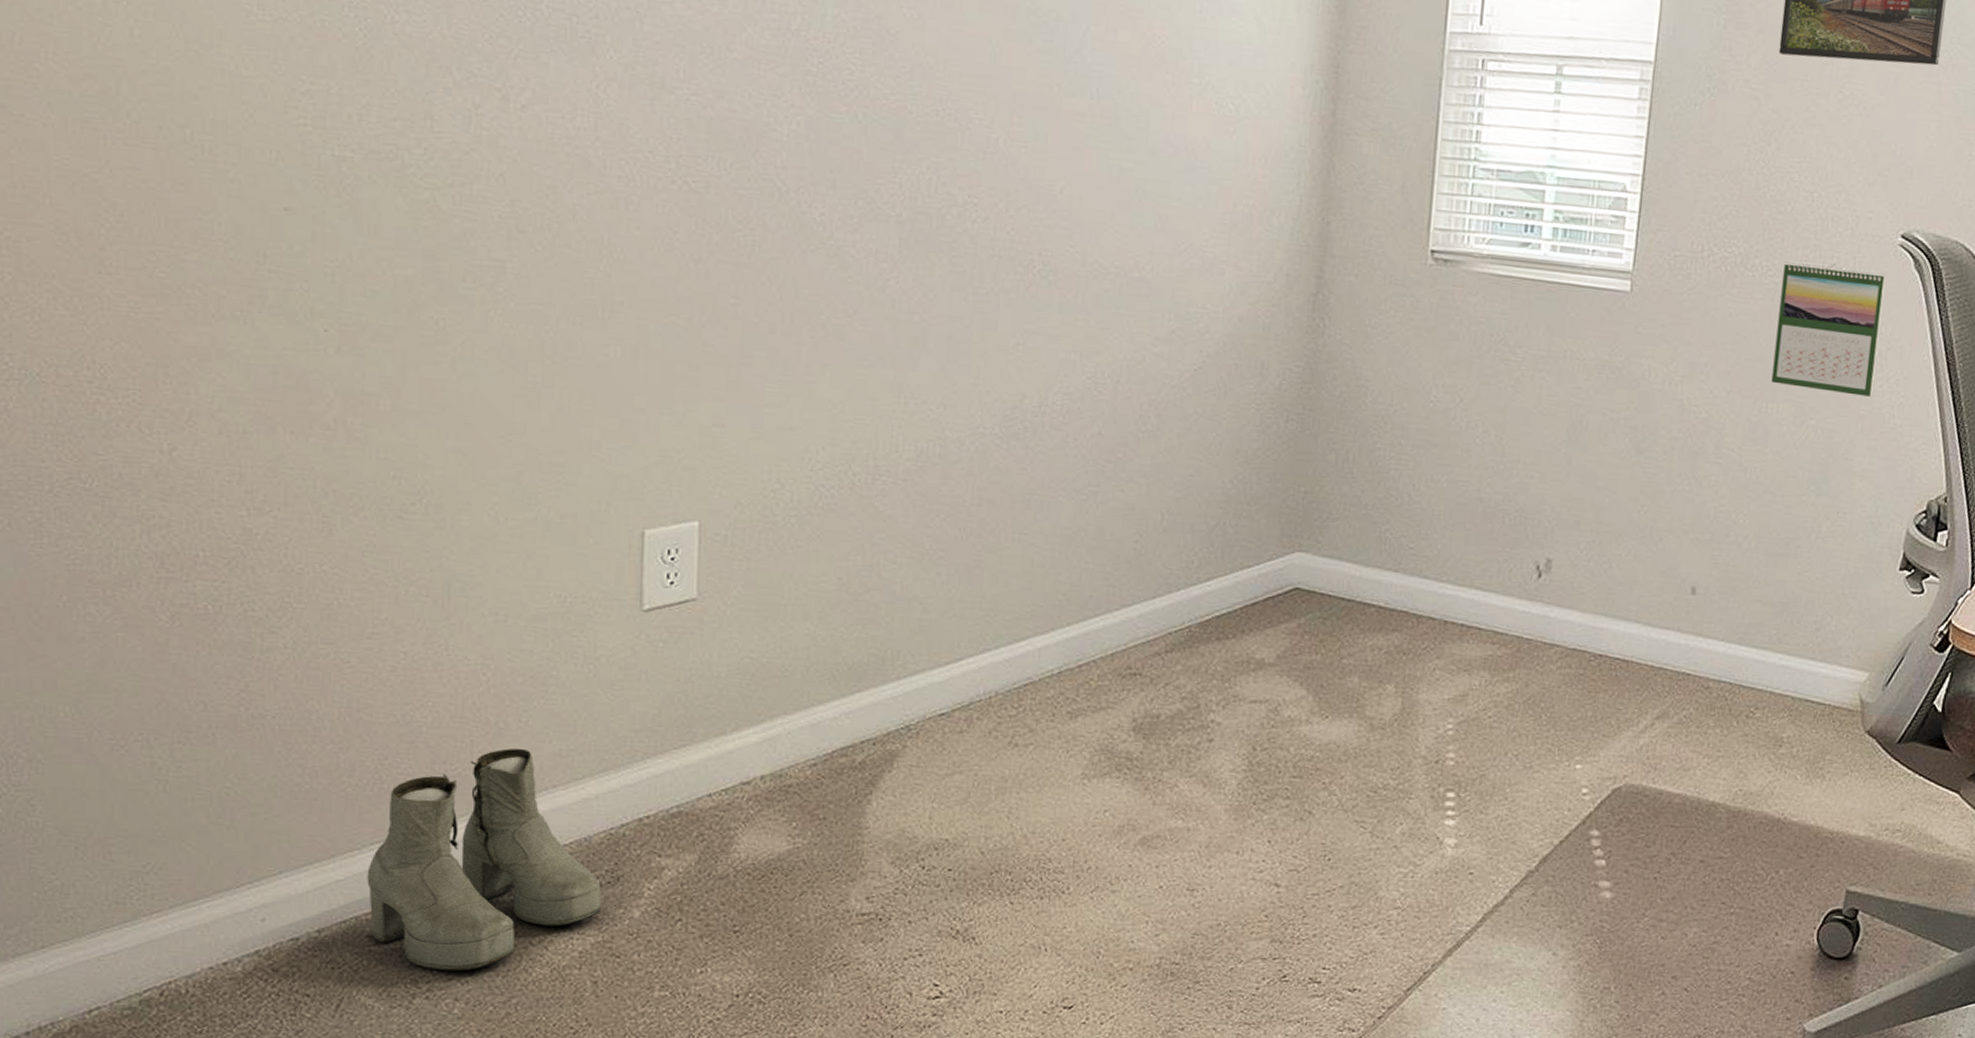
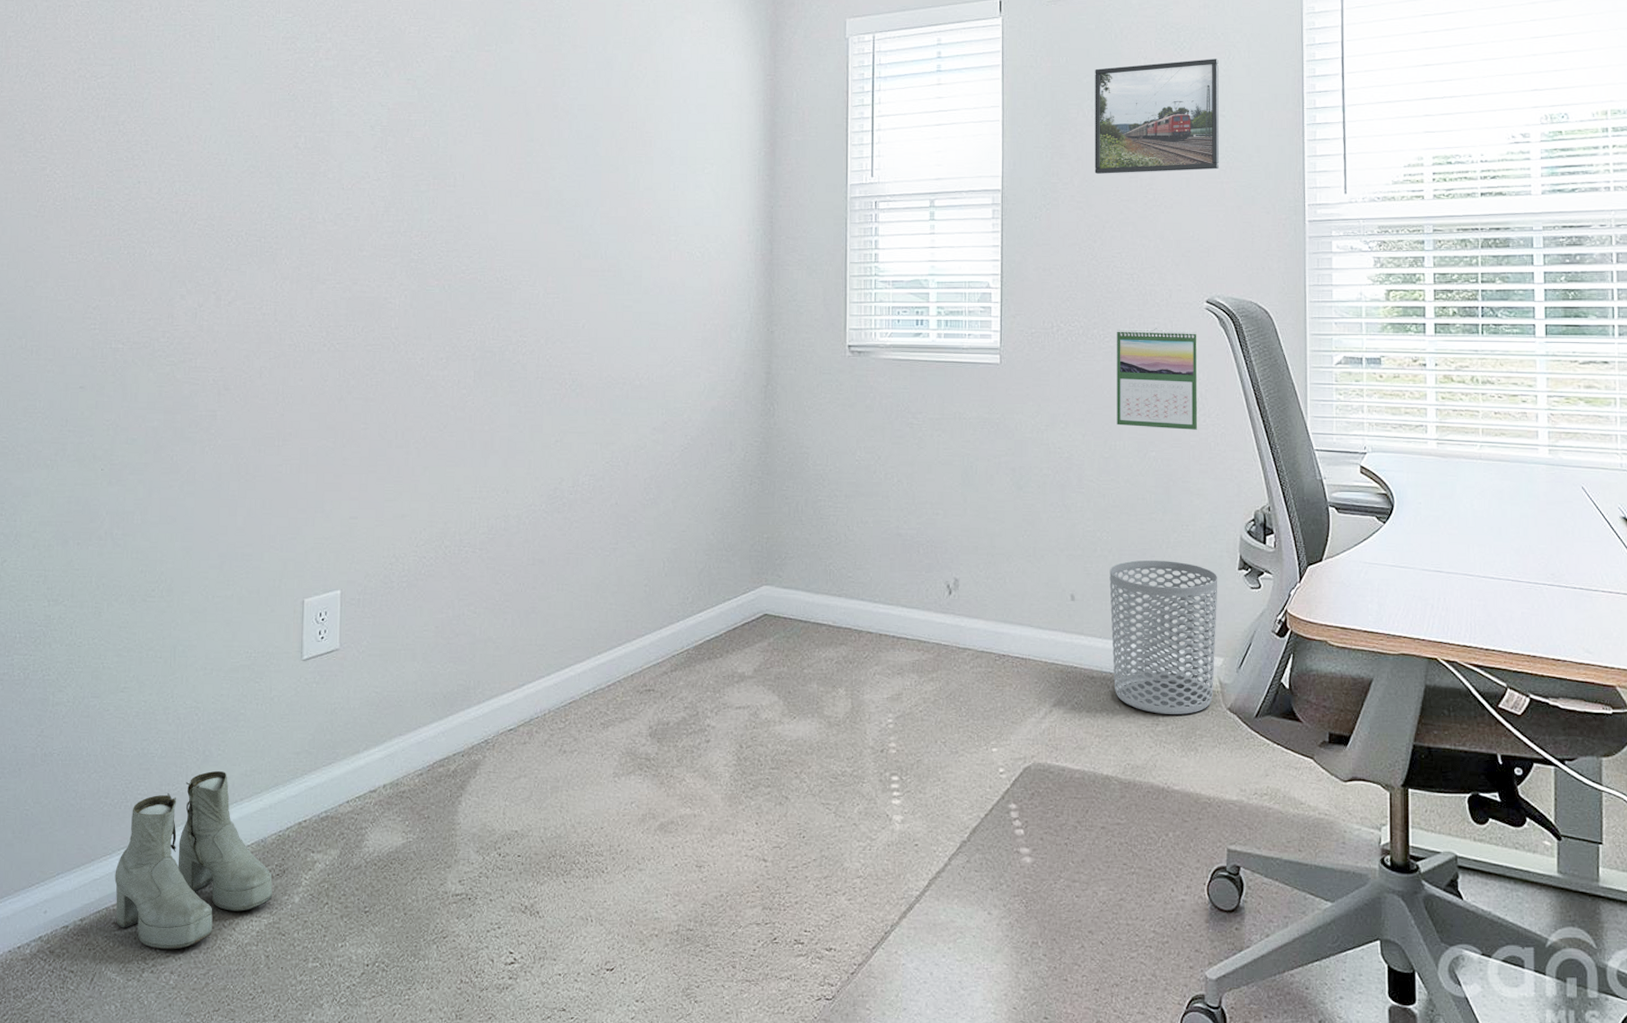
waste bin: none [1733,550,1874,736] -> present [1109,559,1218,714]

